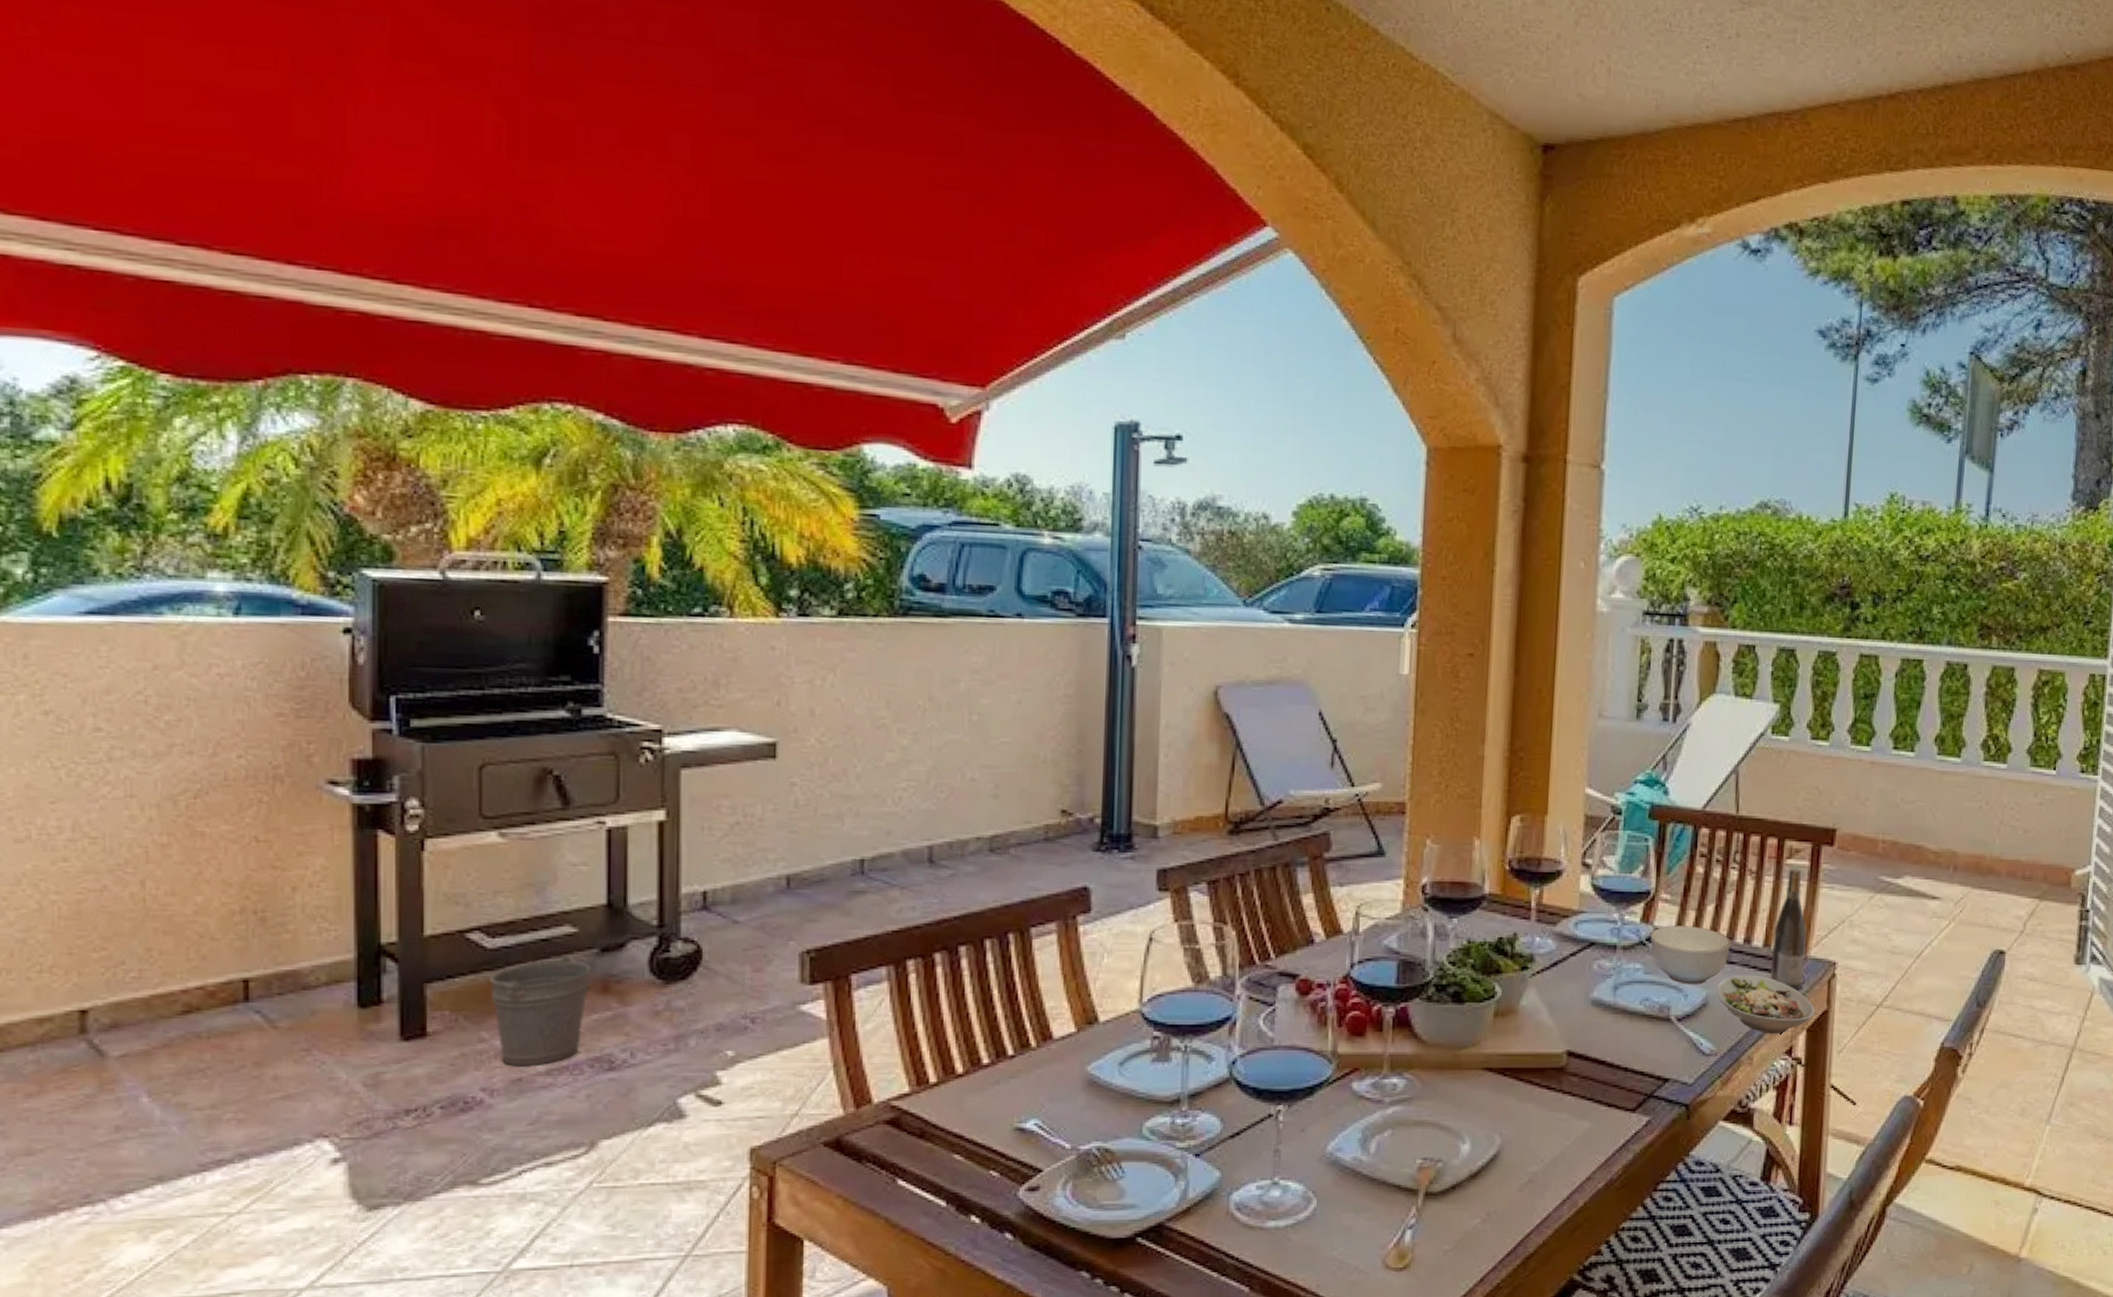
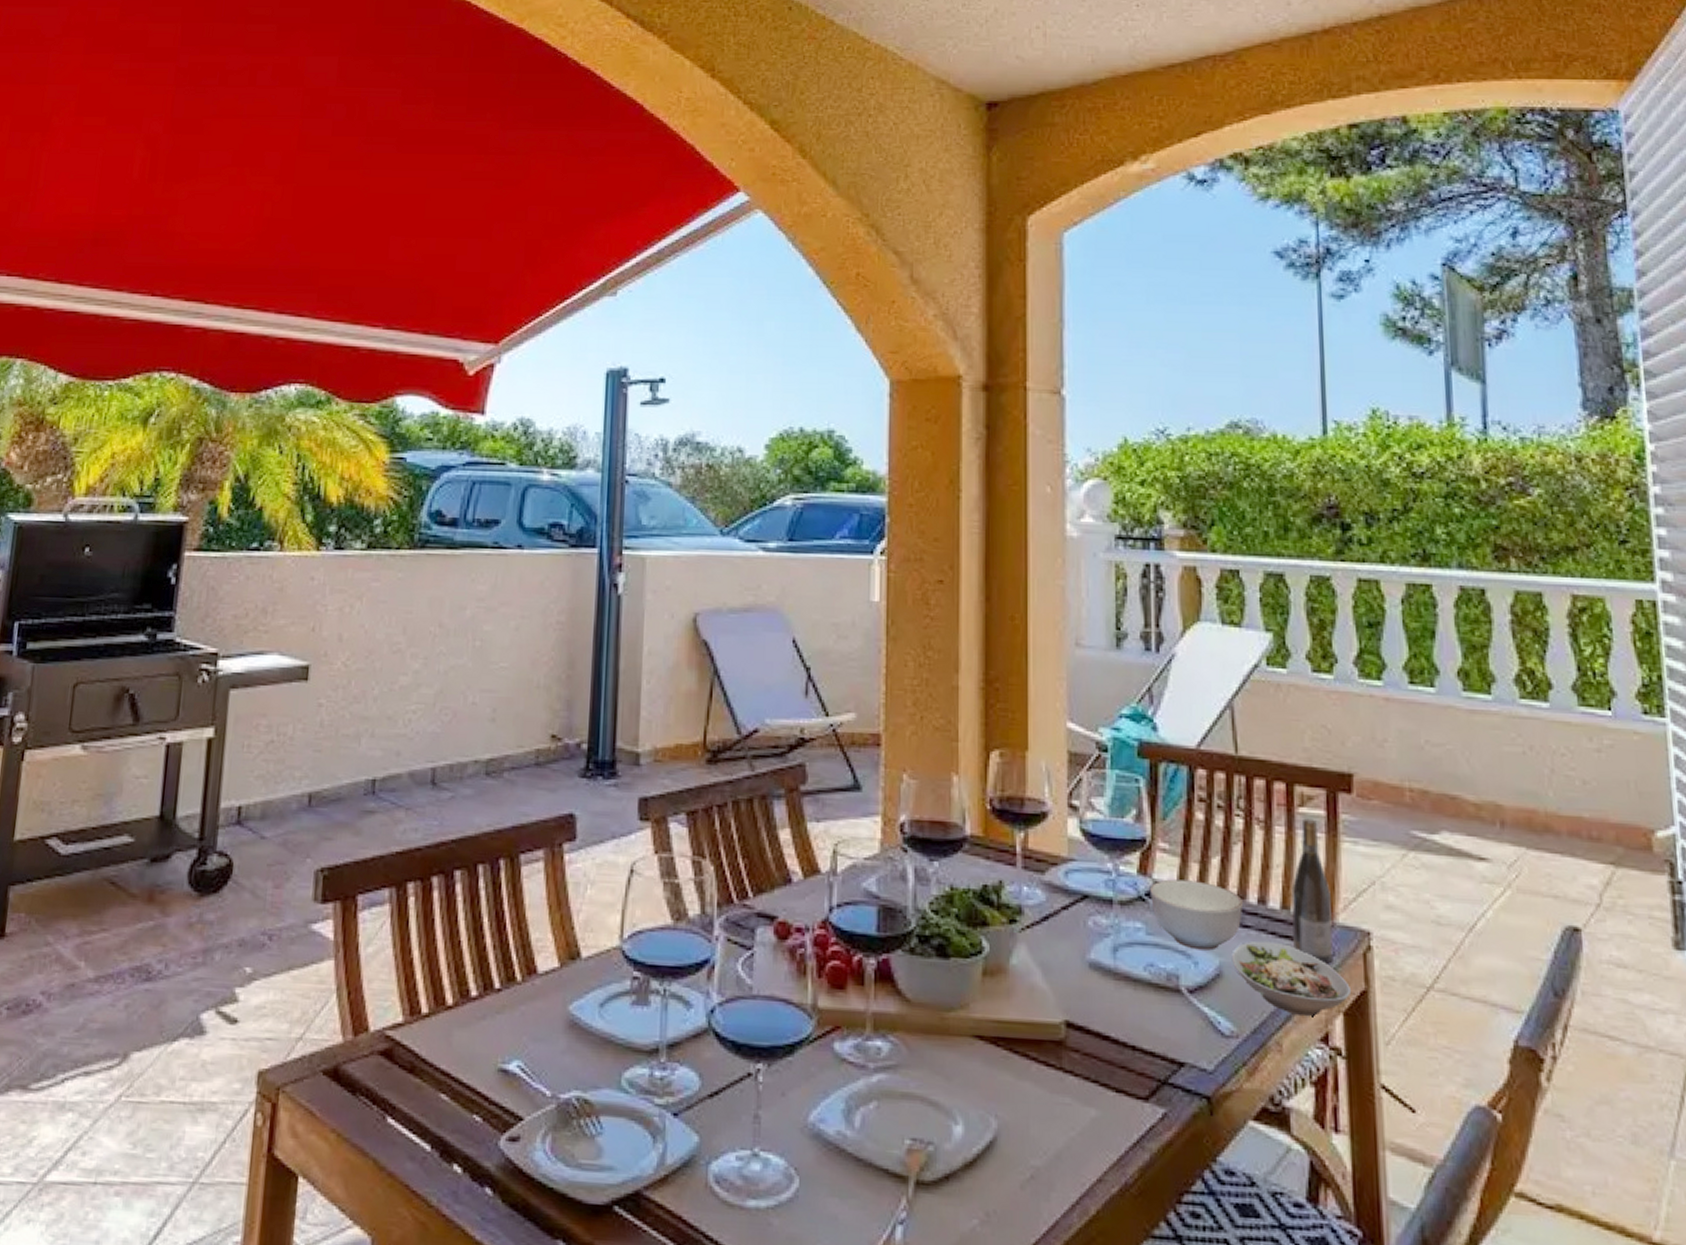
bucket: present [488,954,590,1067] -> none [58,863,141,973]

